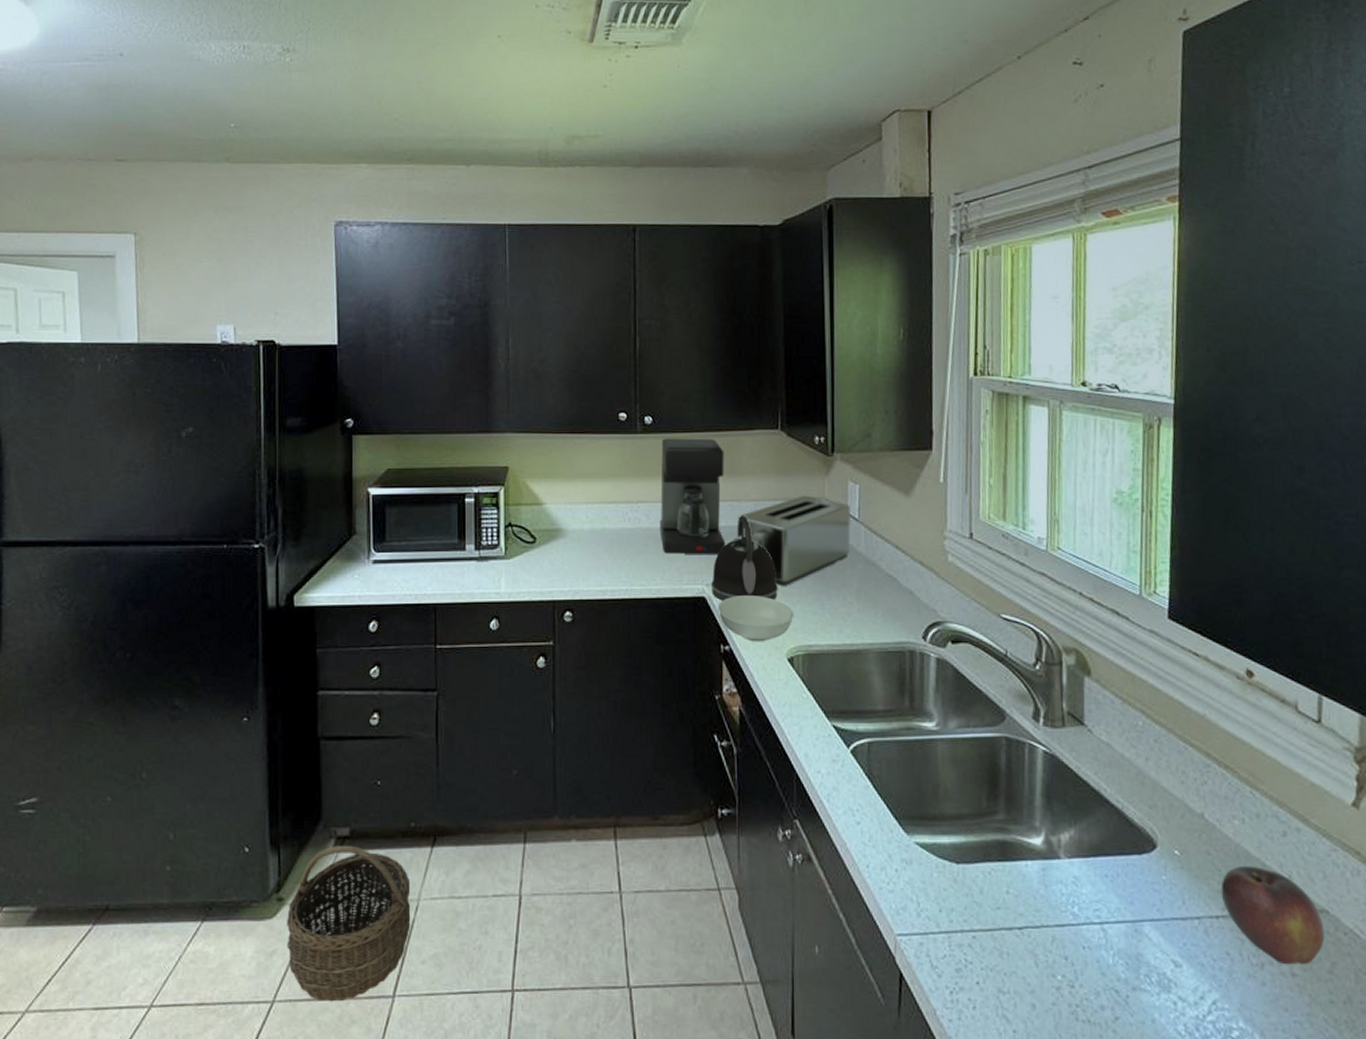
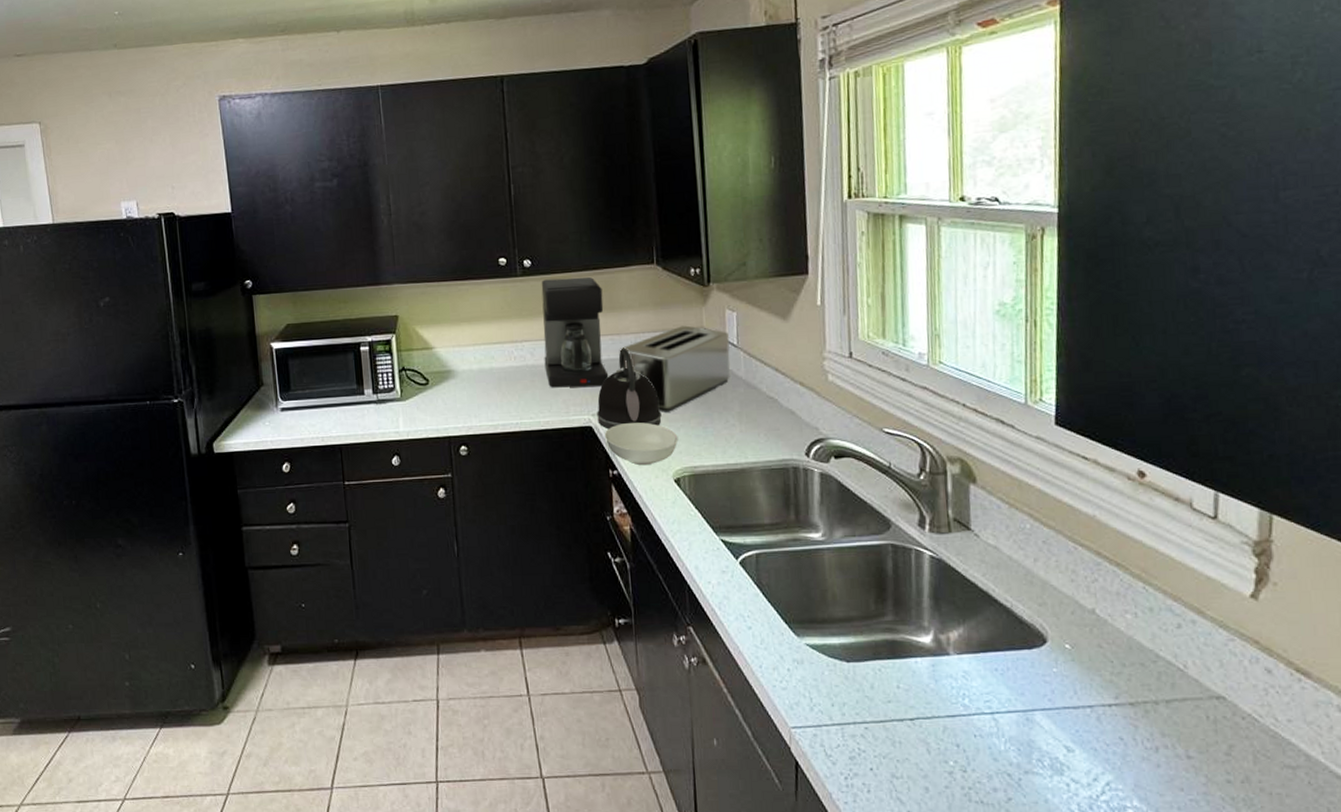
wicker basket: present [287,845,411,1002] -> none [233,660,342,794]
fruit: present [1220,865,1325,965] -> none [1113,656,1222,748]

